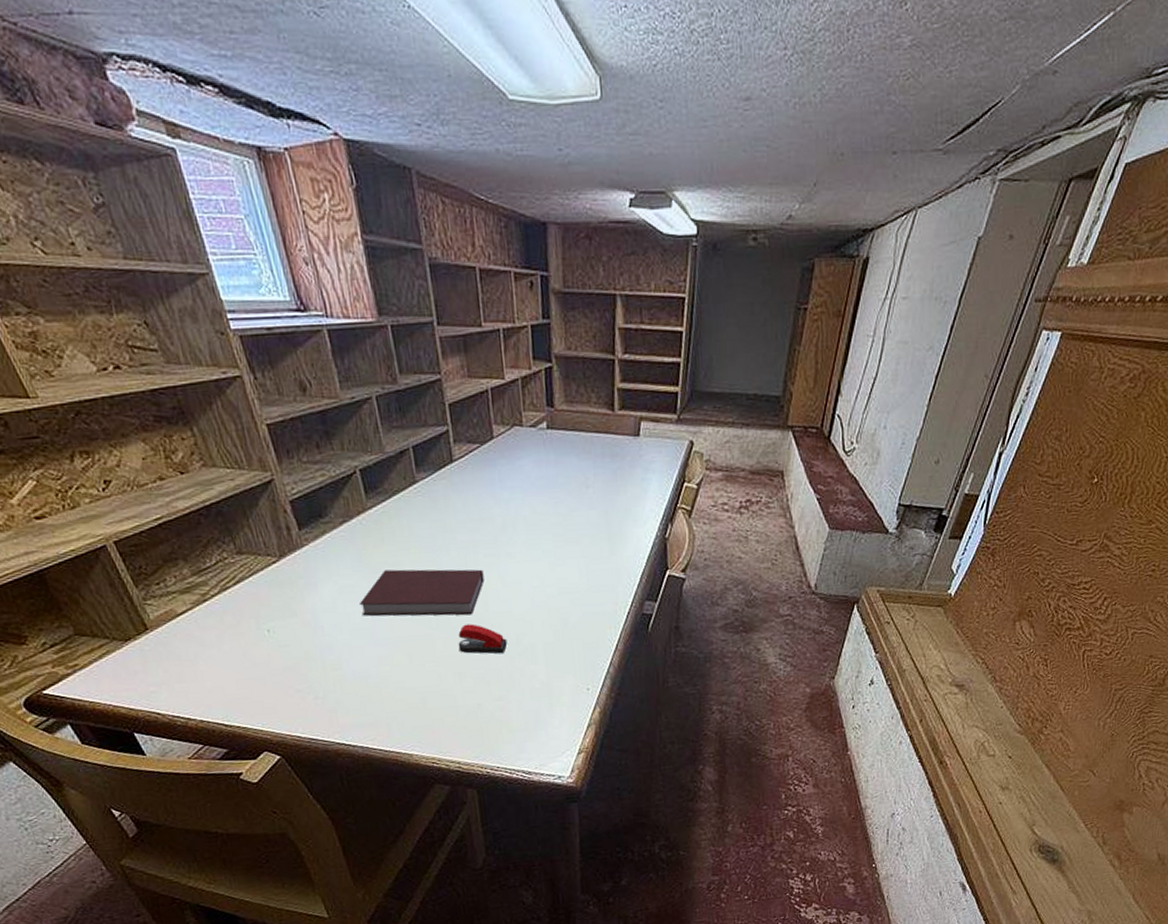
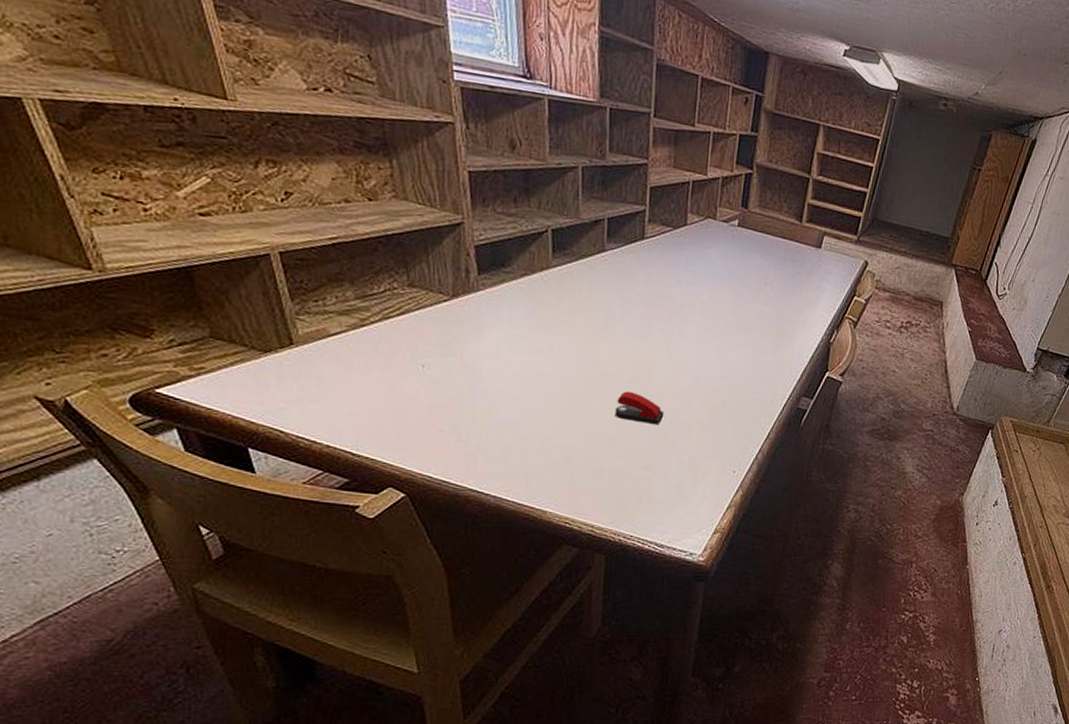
notebook: present [358,569,485,617] -> none [523,327,654,383]

